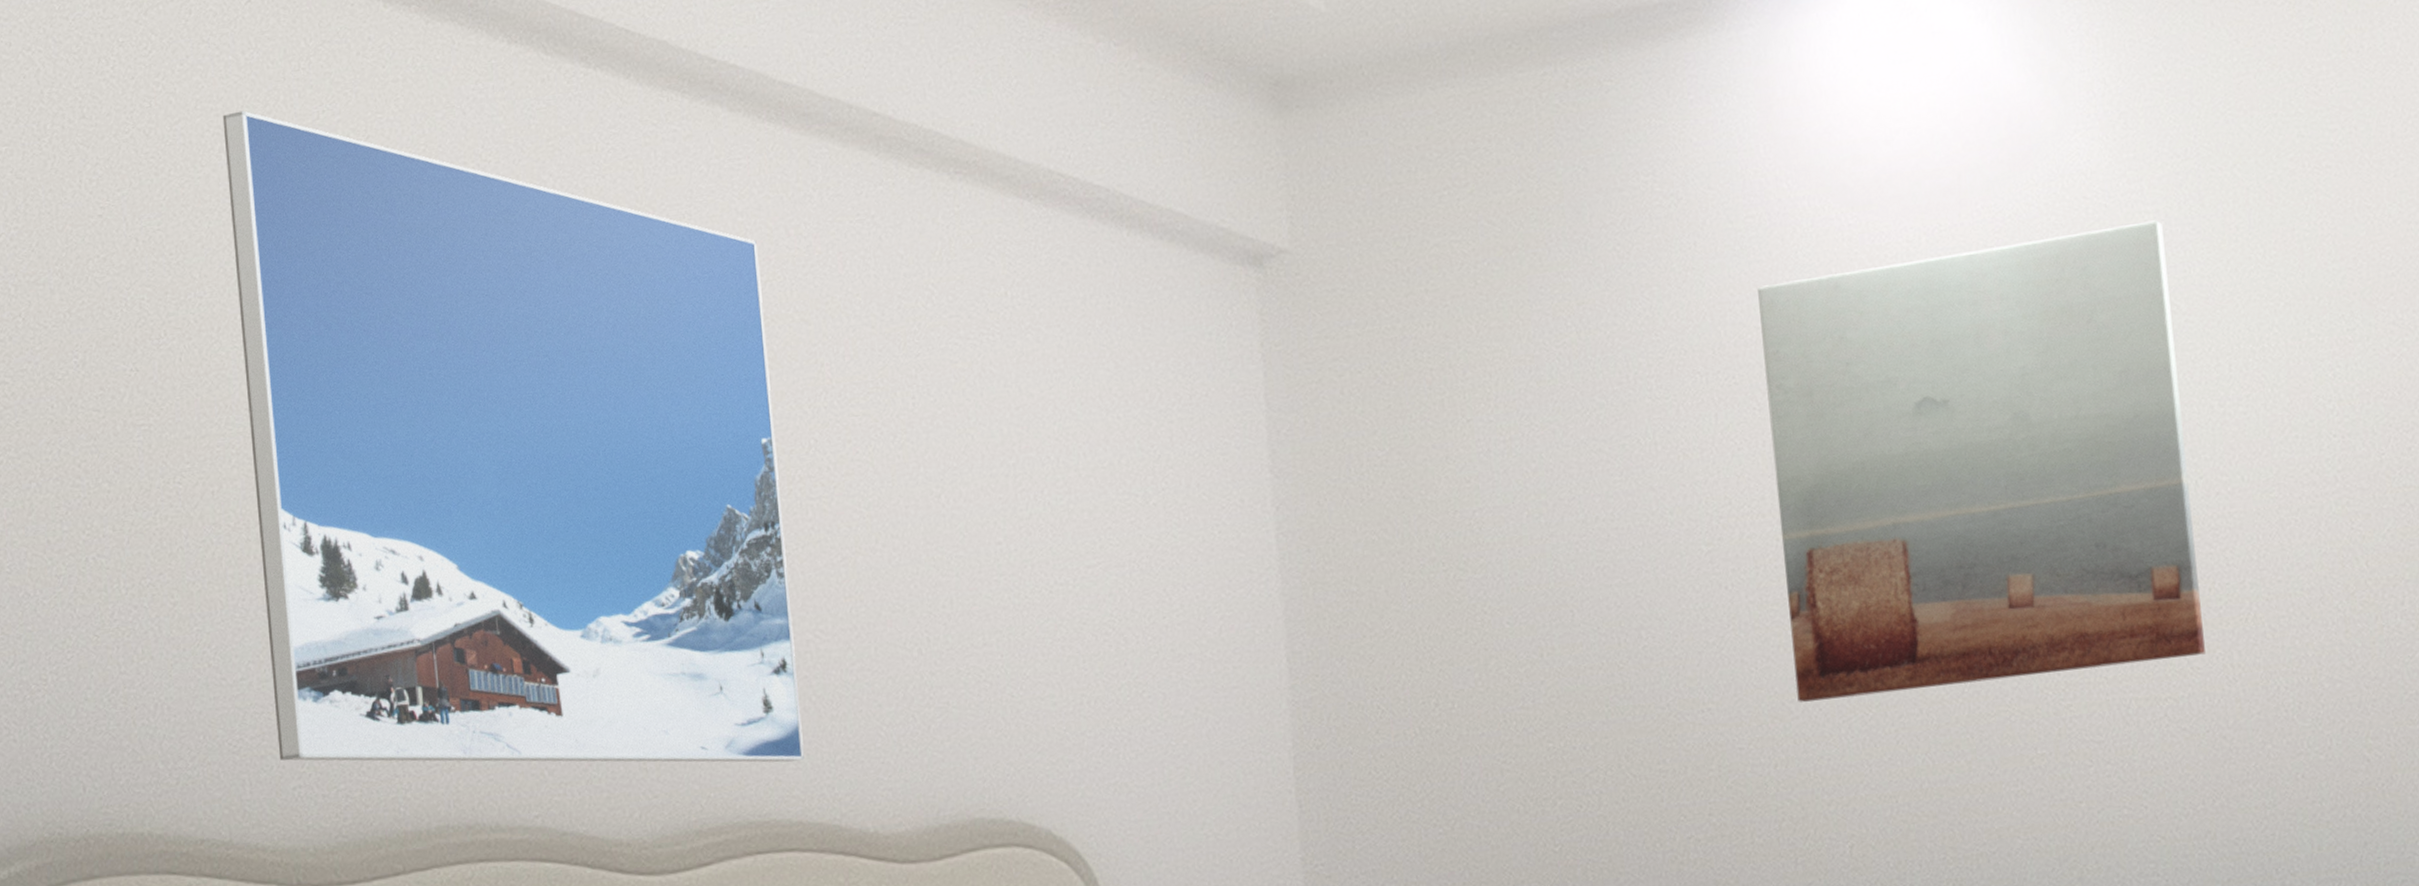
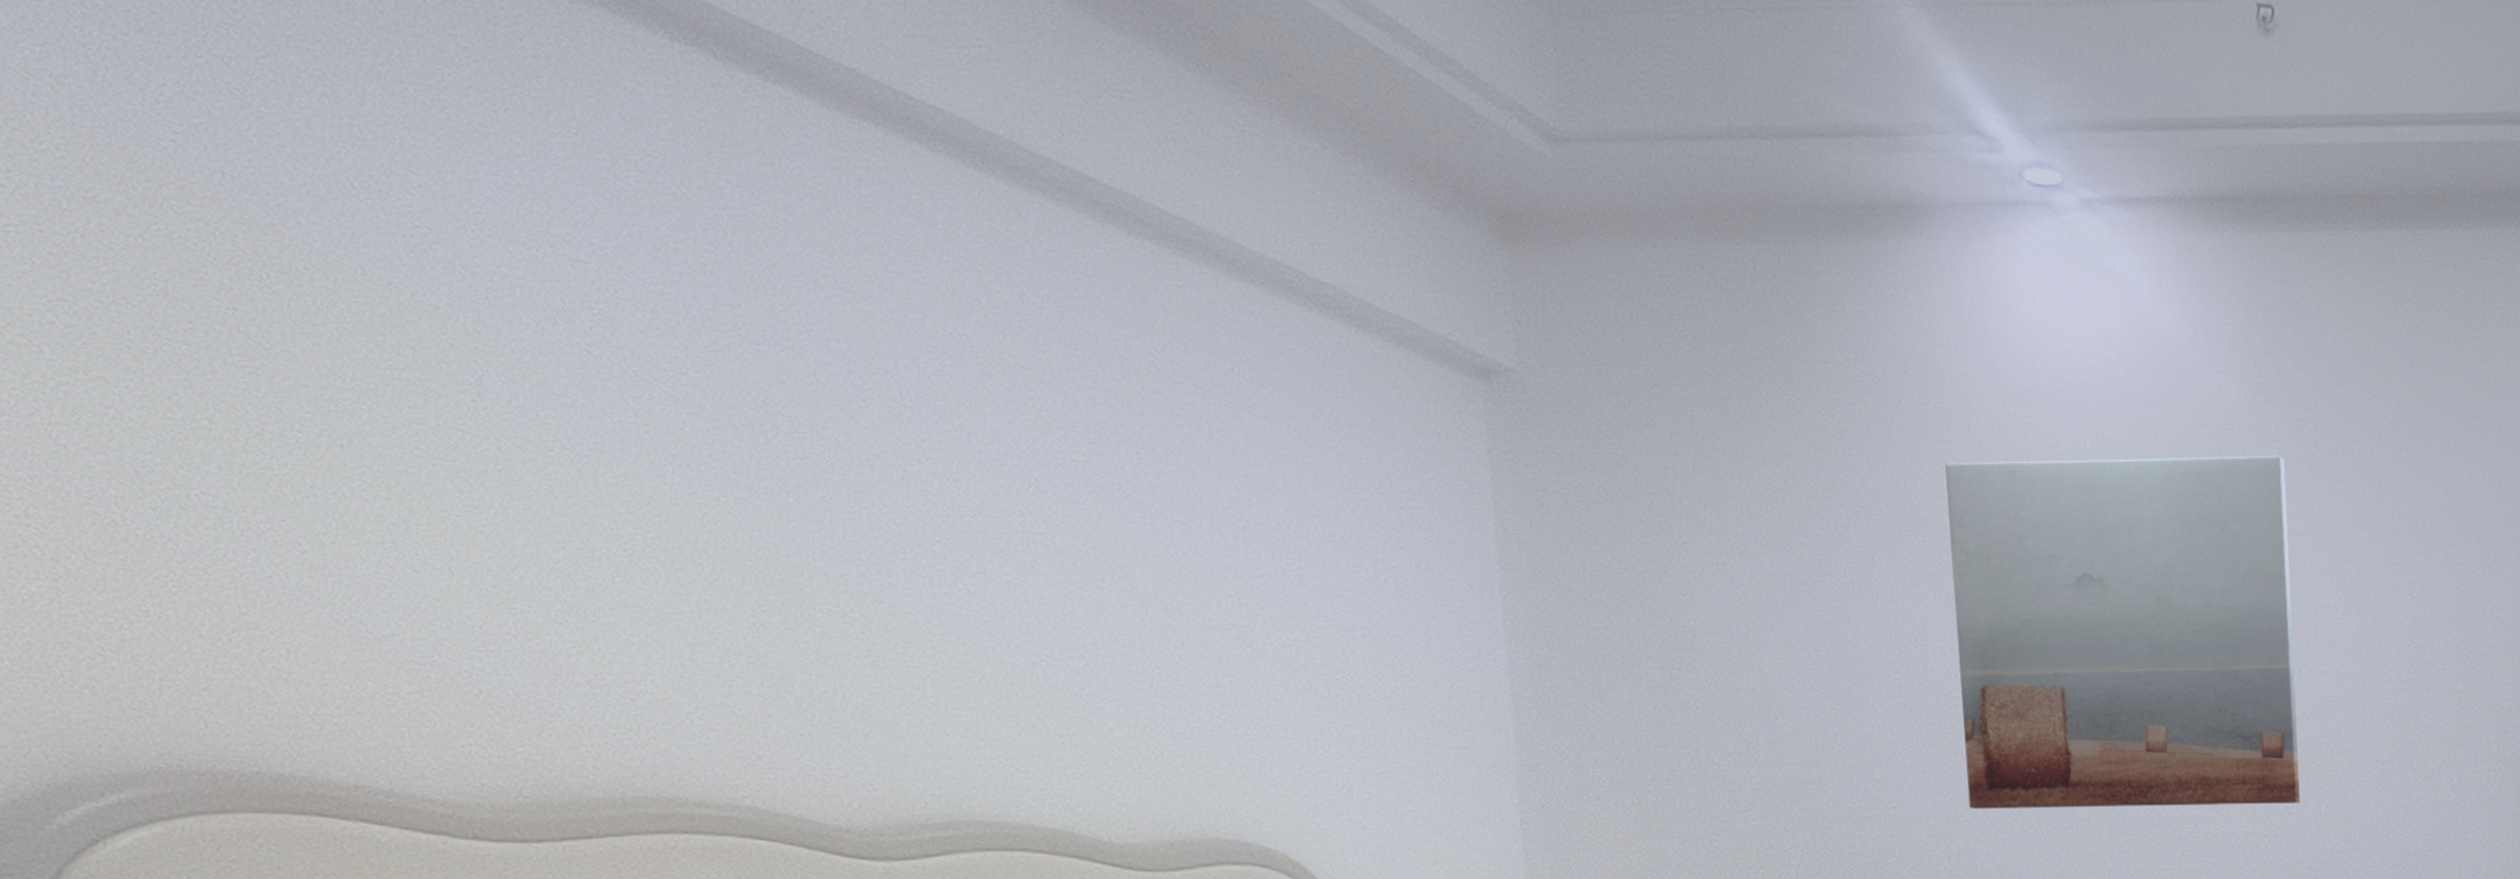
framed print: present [222,110,804,763] -> none [322,57,1034,771]

